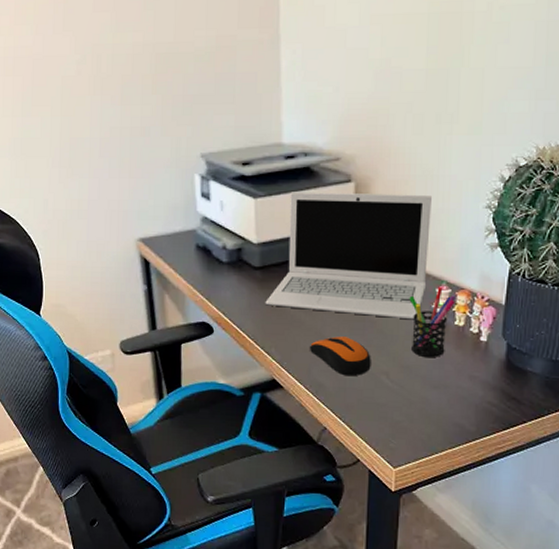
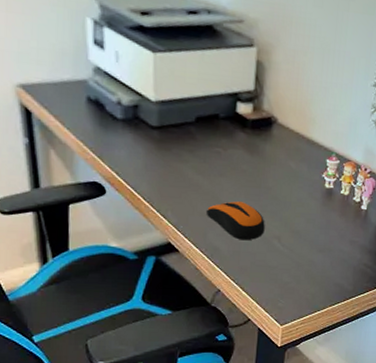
laptop: present [265,192,431,320] -> none [162,50,327,188]
pen holder: present [409,288,456,358] -> none [302,158,343,224]

